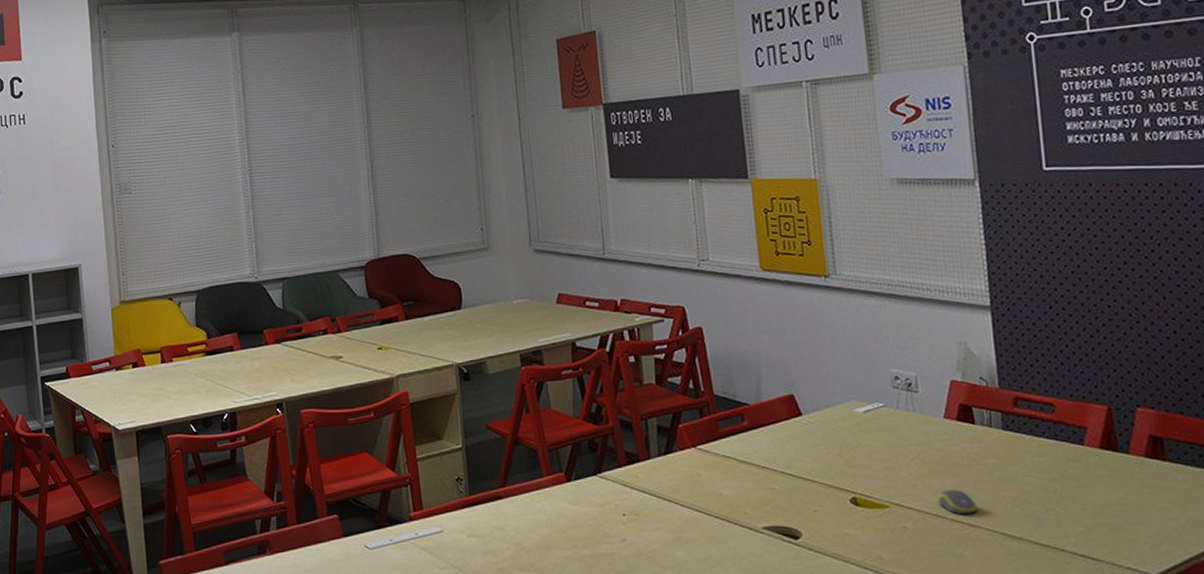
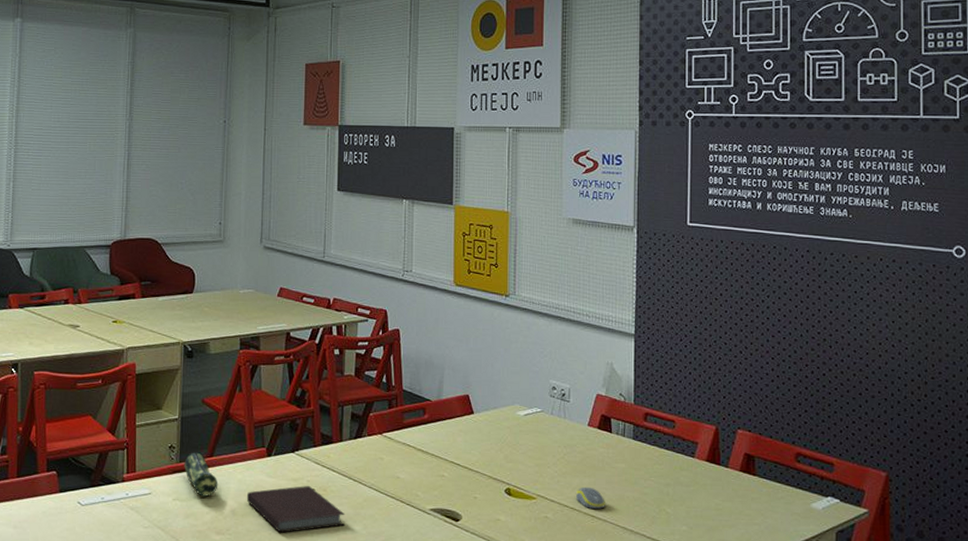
pencil case: none [474,483,516,531] -> present [184,452,218,497]
notebook: none [548,511,664,565] -> present [246,486,345,533]

